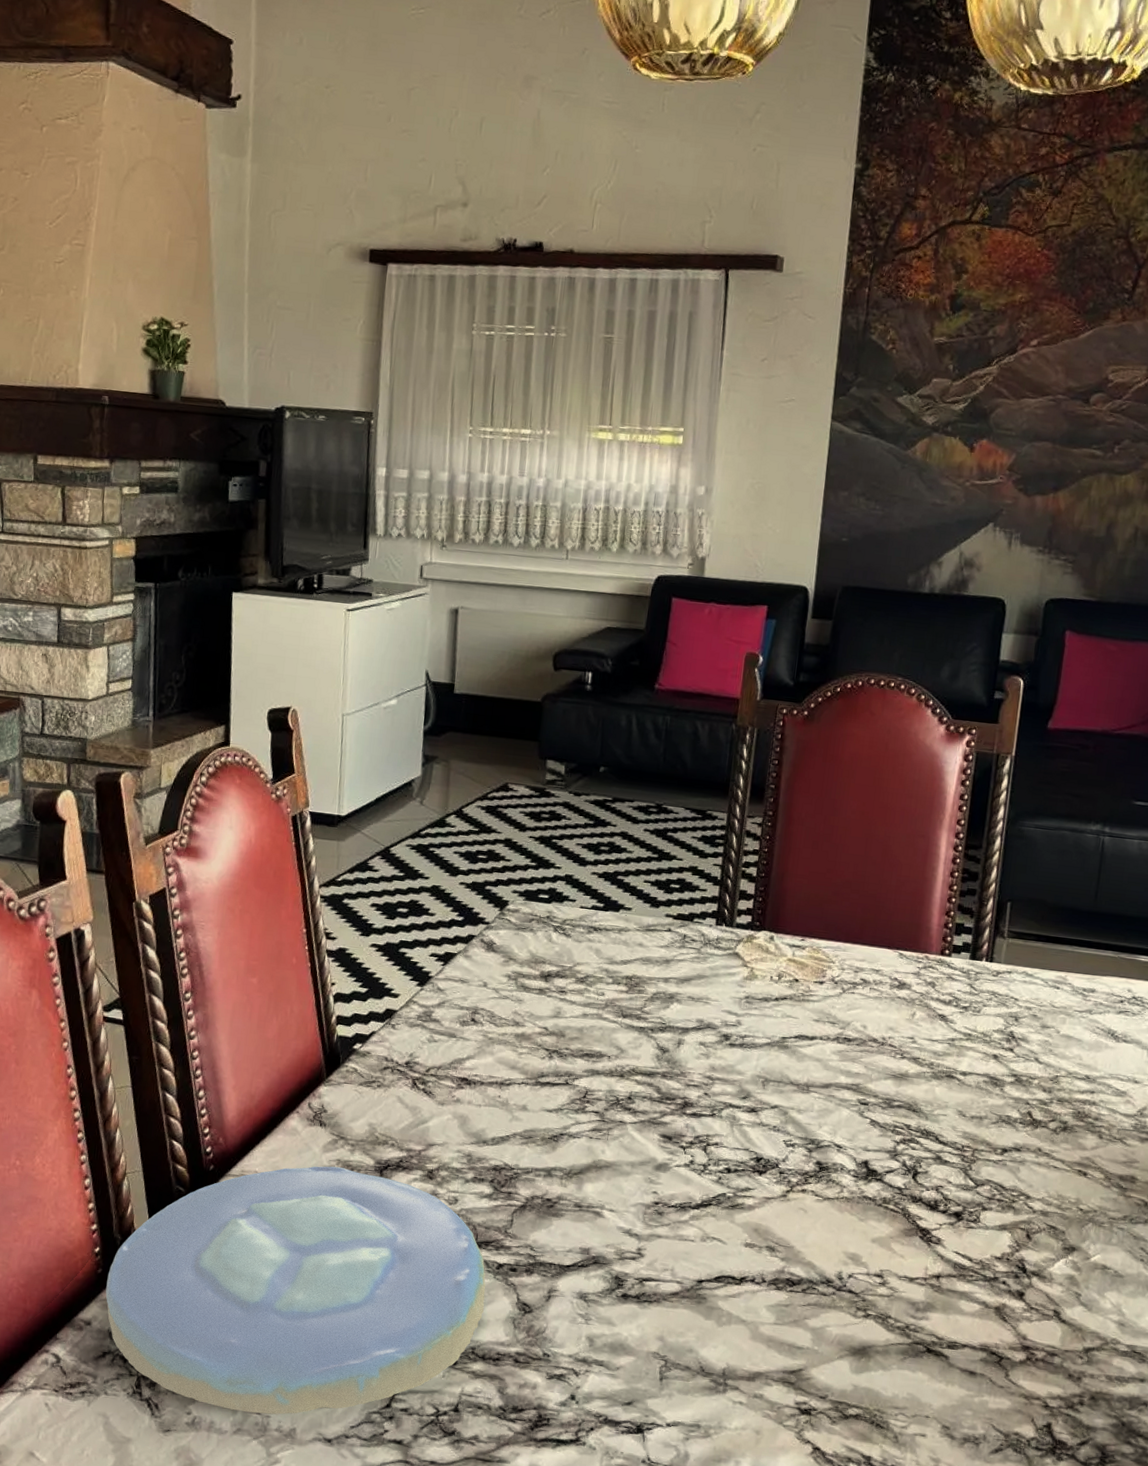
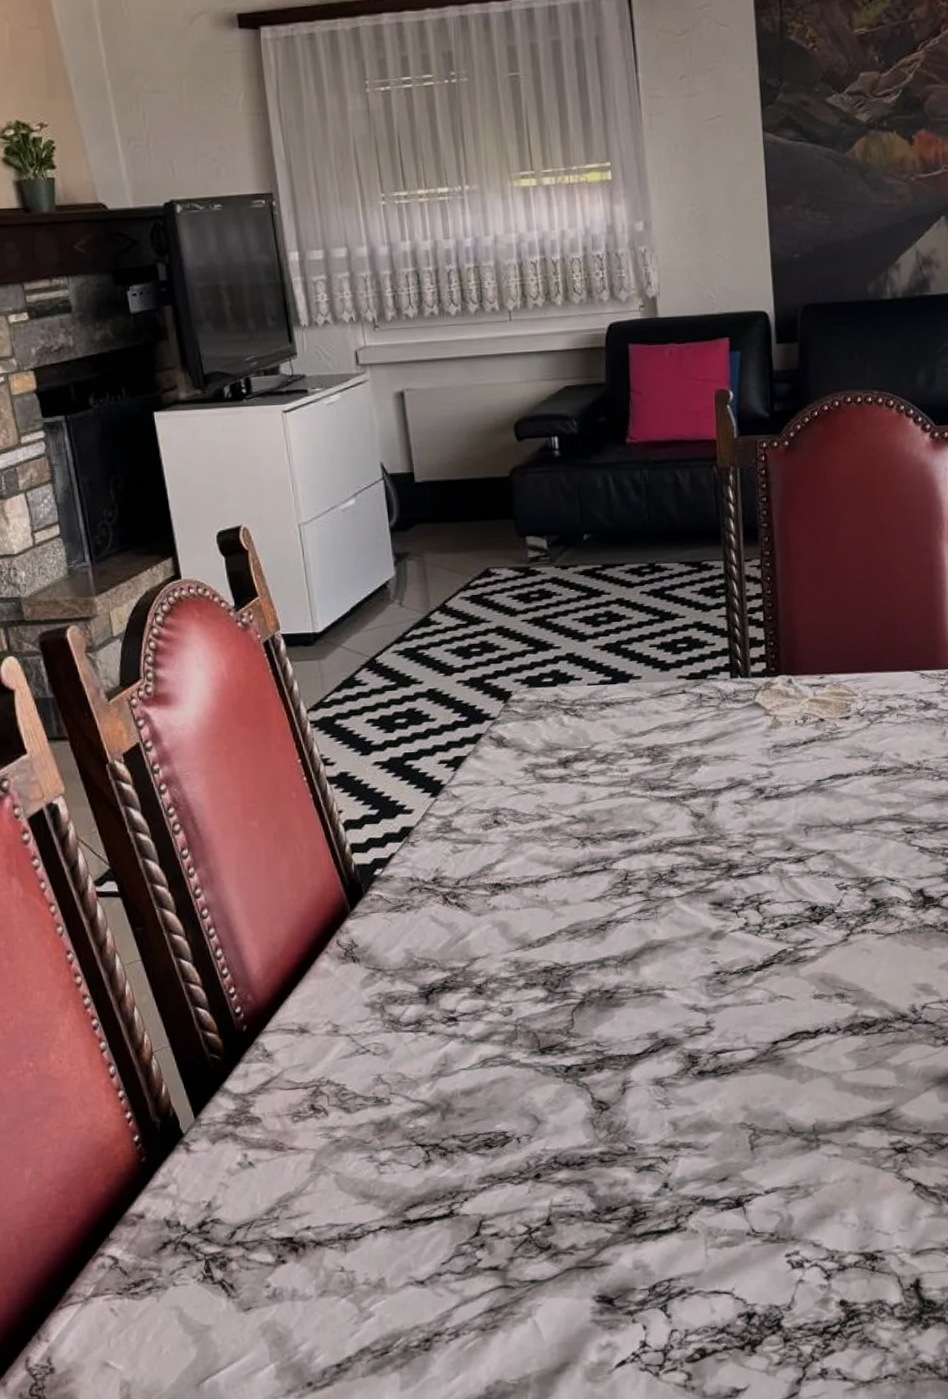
plate: present [105,1166,486,1415] -> none [153,1000,559,1274]

